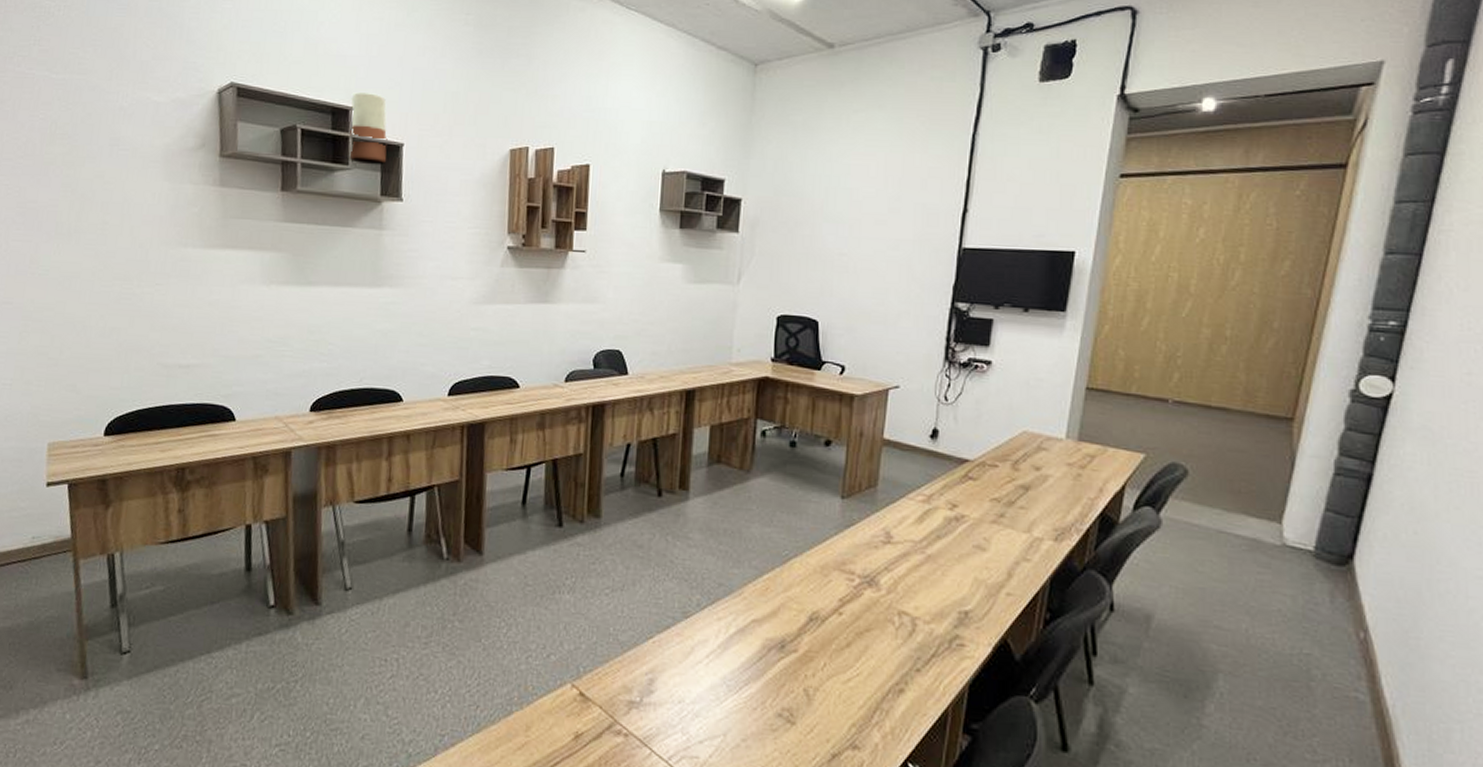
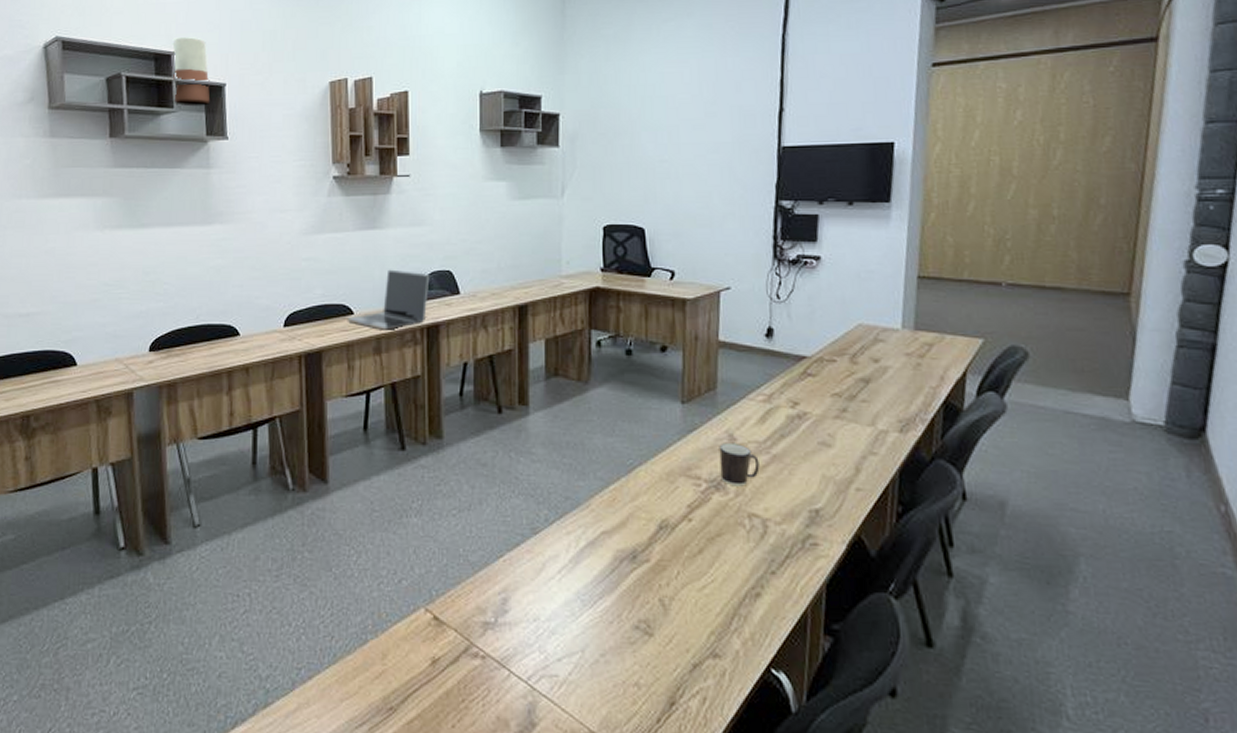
laptop: none [512,345,599,408] -> present [347,269,430,332]
mug: none [874,539,913,584] -> present [719,442,760,487]

